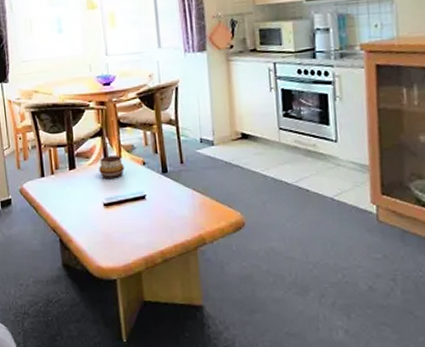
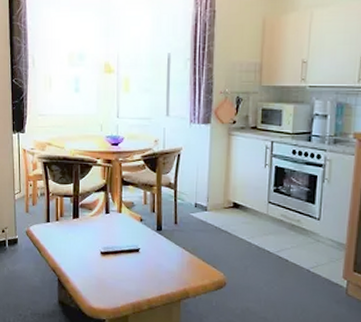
decorative bowl: present [99,156,125,178] -> none [100,210,123,230]

